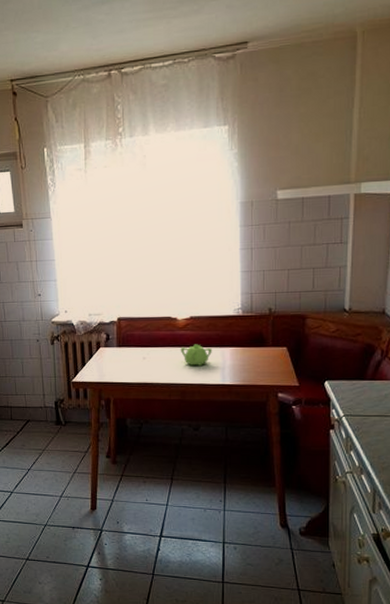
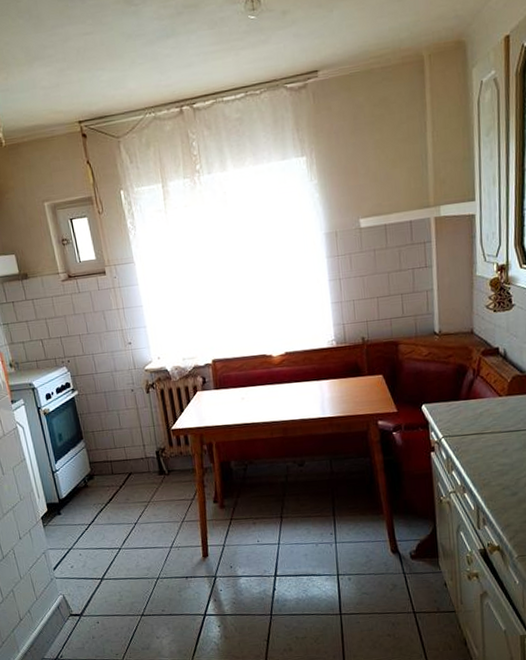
teapot: present [180,344,212,367] -> none [278,379,310,402]

